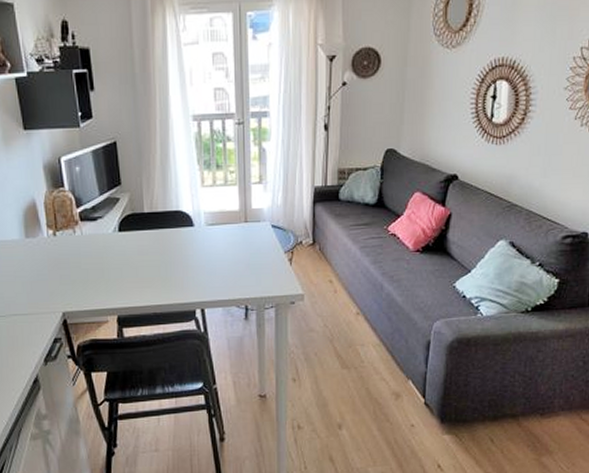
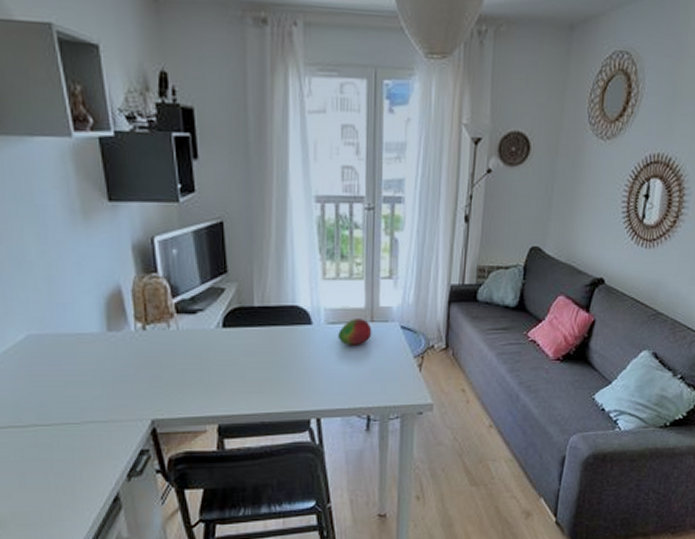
fruit: none [217,220,246,244] -> present [338,319,372,345]

